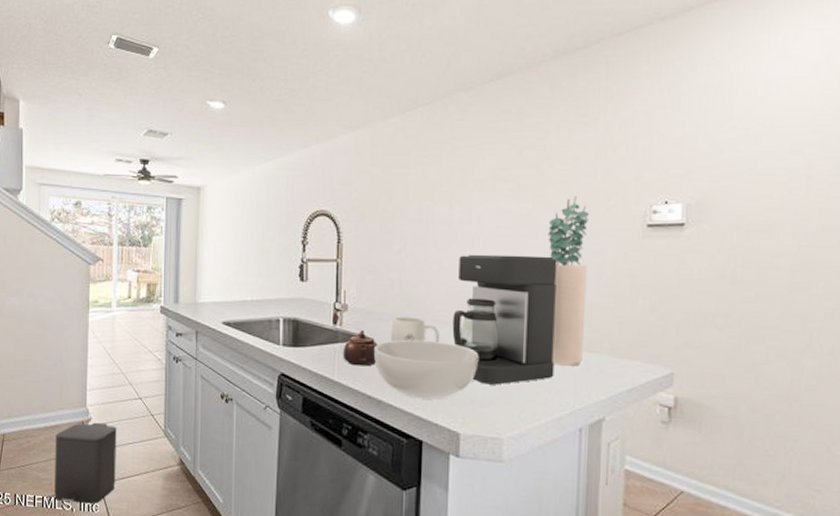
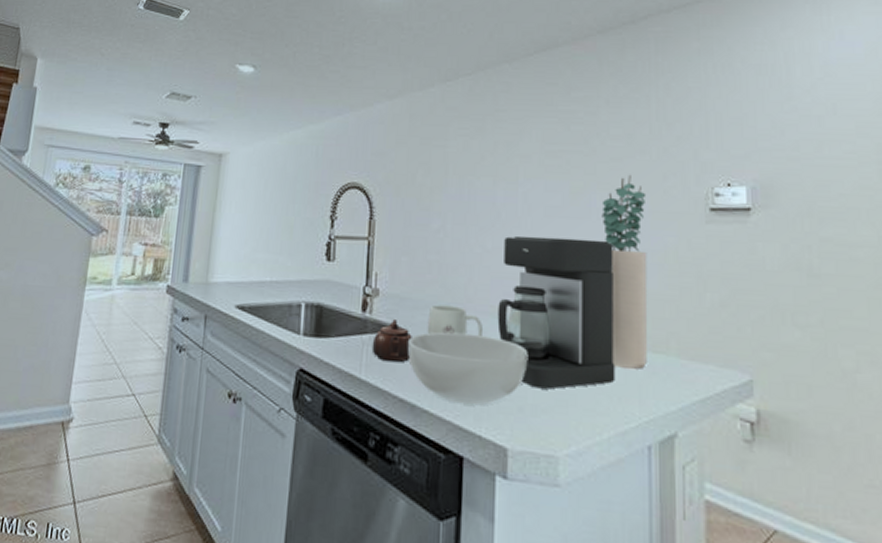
pedal bin: present [54,422,117,504] -> none [17,423,102,528]

